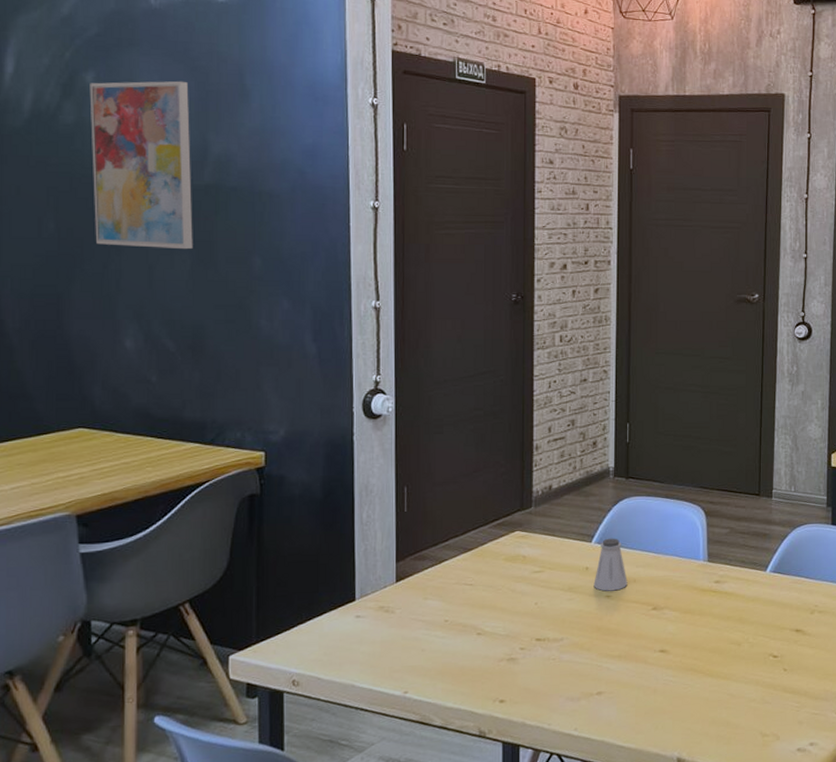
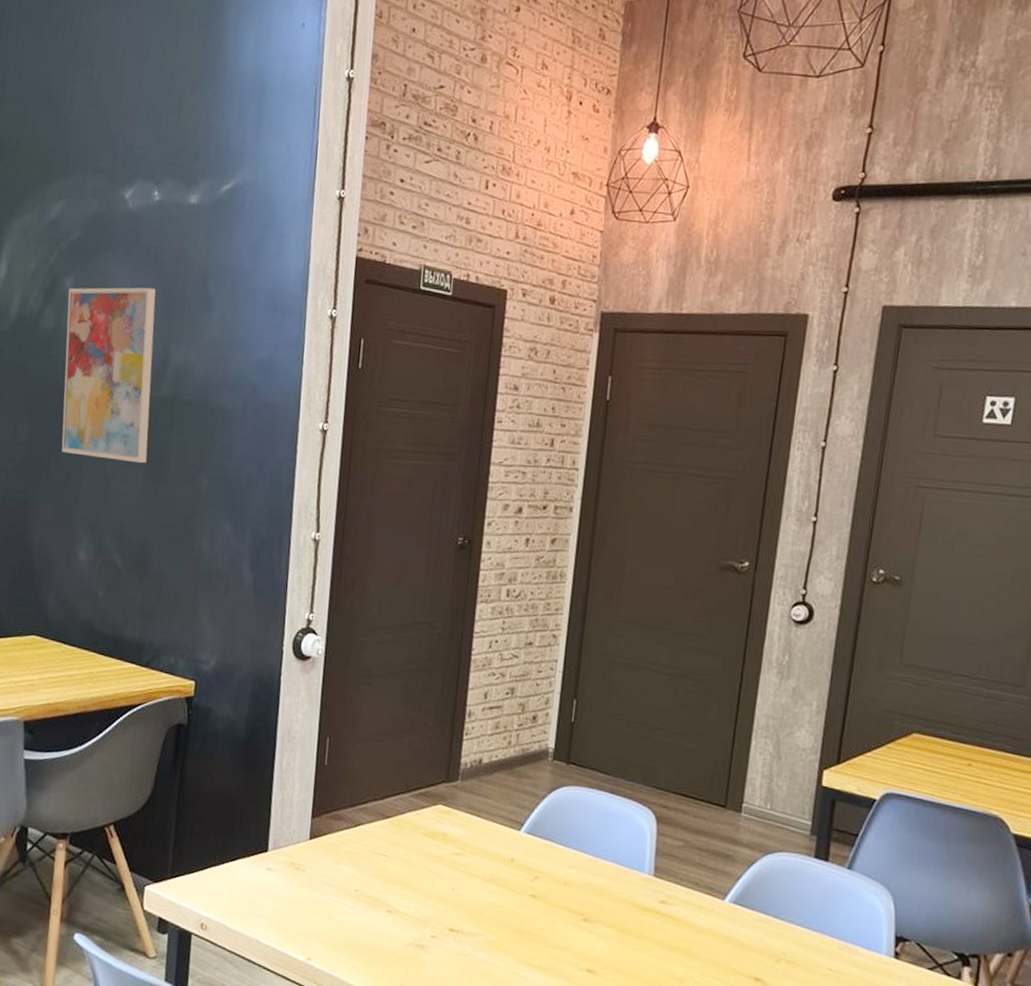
saltshaker: present [593,538,628,591] -> none [518,829,557,891]

